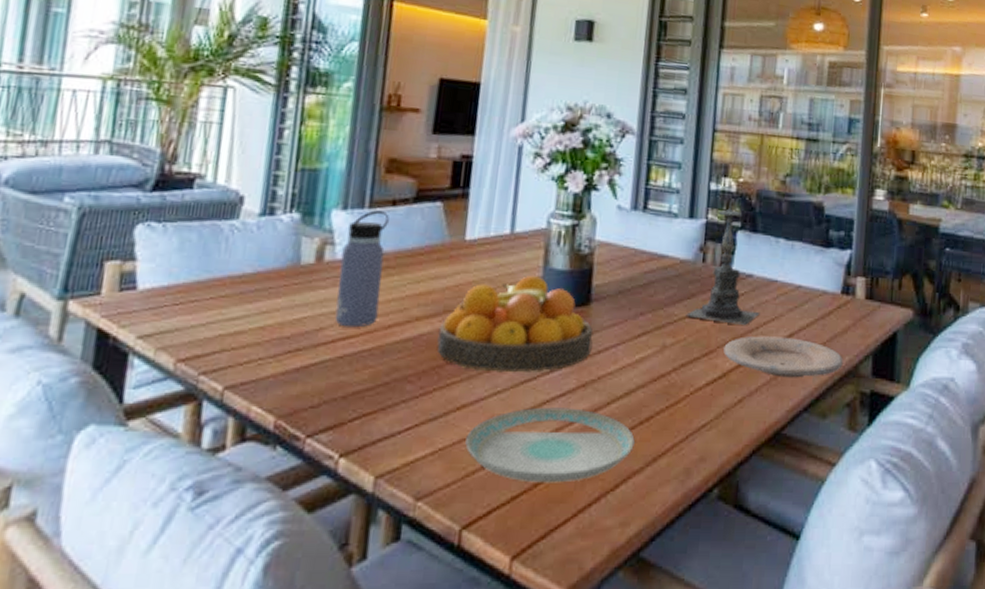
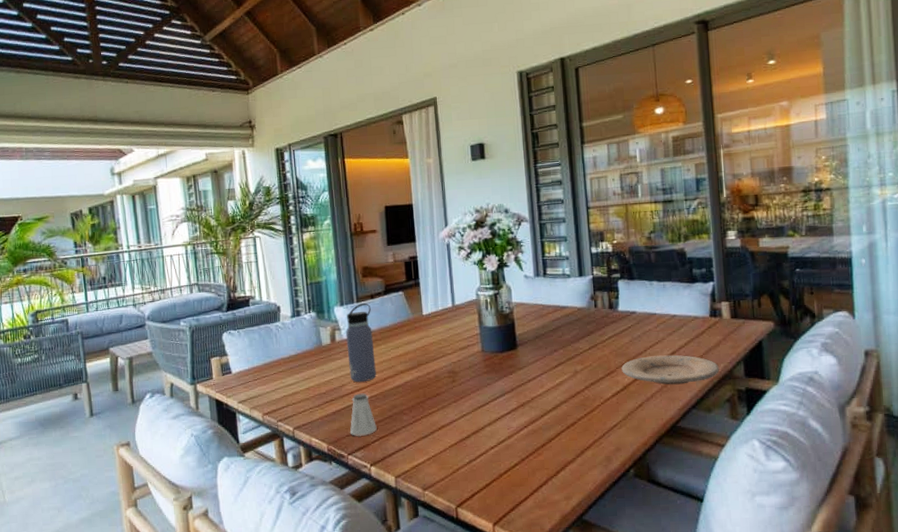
saltshaker: none [316,343,362,409] -> present [349,393,377,436]
fruit bowl: present [436,275,593,373] -> none [417,332,524,403]
plate: present [465,407,635,483] -> none [448,421,566,474]
candle holder: present [686,194,760,325] -> none [589,254,646,350]

